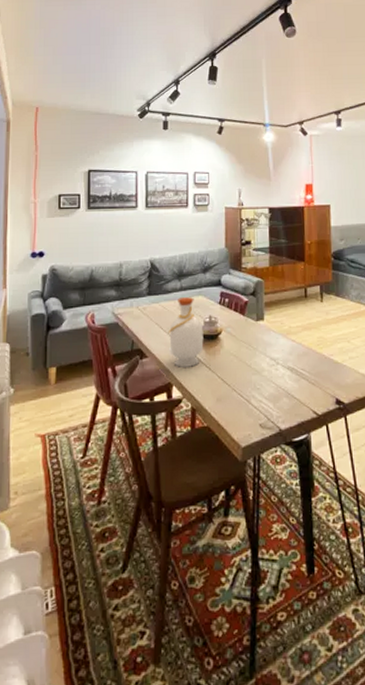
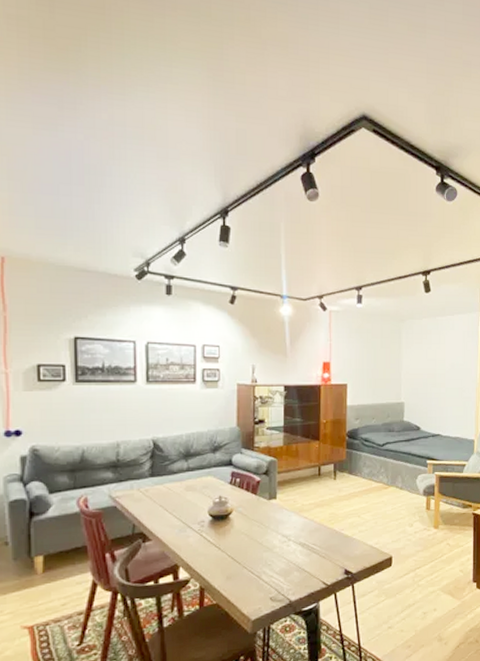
bottle: present [168,297,204,367] -> none [174,478,213,549]

